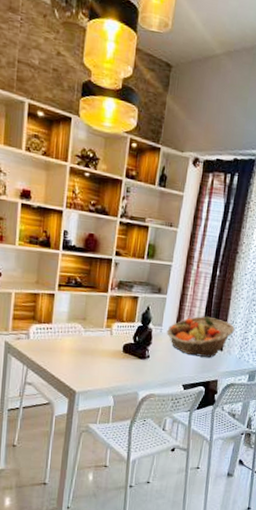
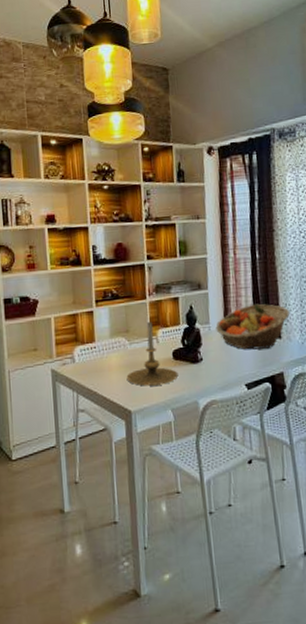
candle holder: none [76,314,125,373] -> present [126,322,179,386]

